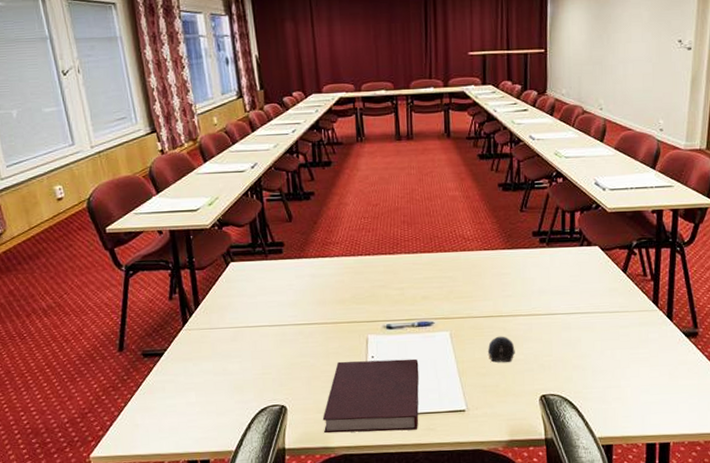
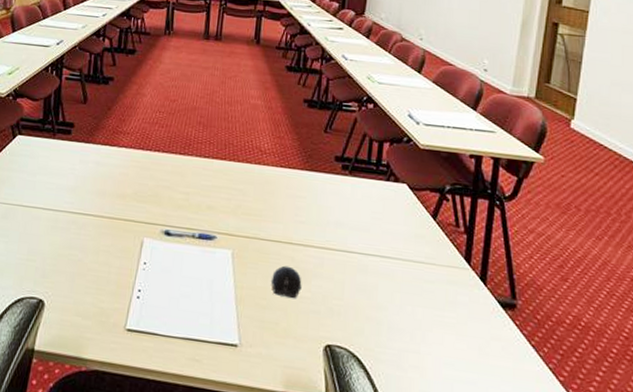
notebook: present [322,358,419,434] -> none [79,261,194,358]

